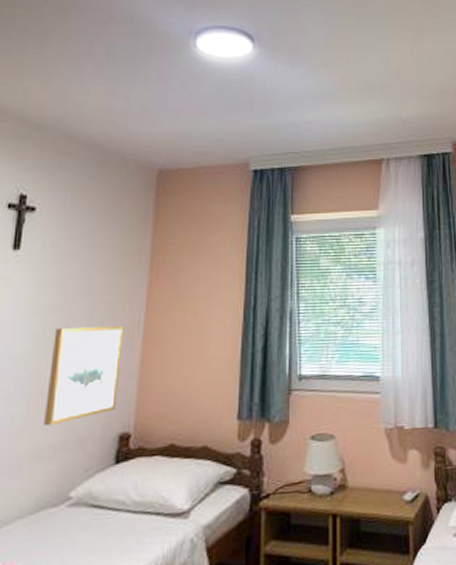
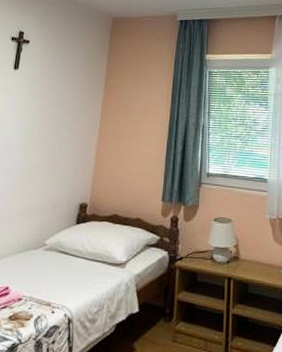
wall art: present [44,325,123,427] -> none [30,125,85,194]

